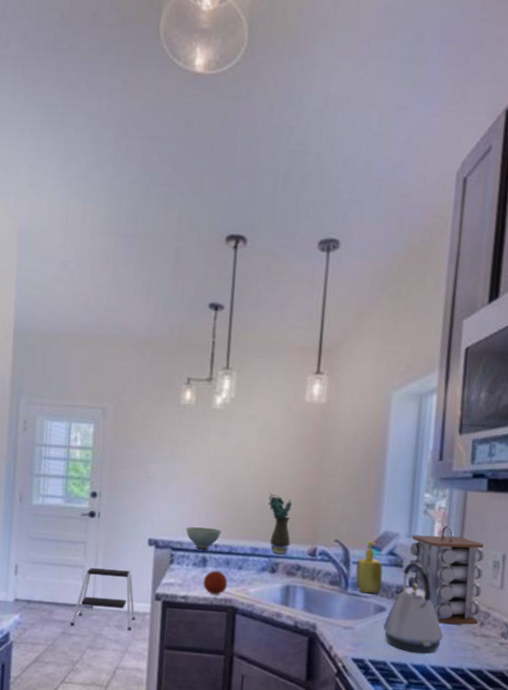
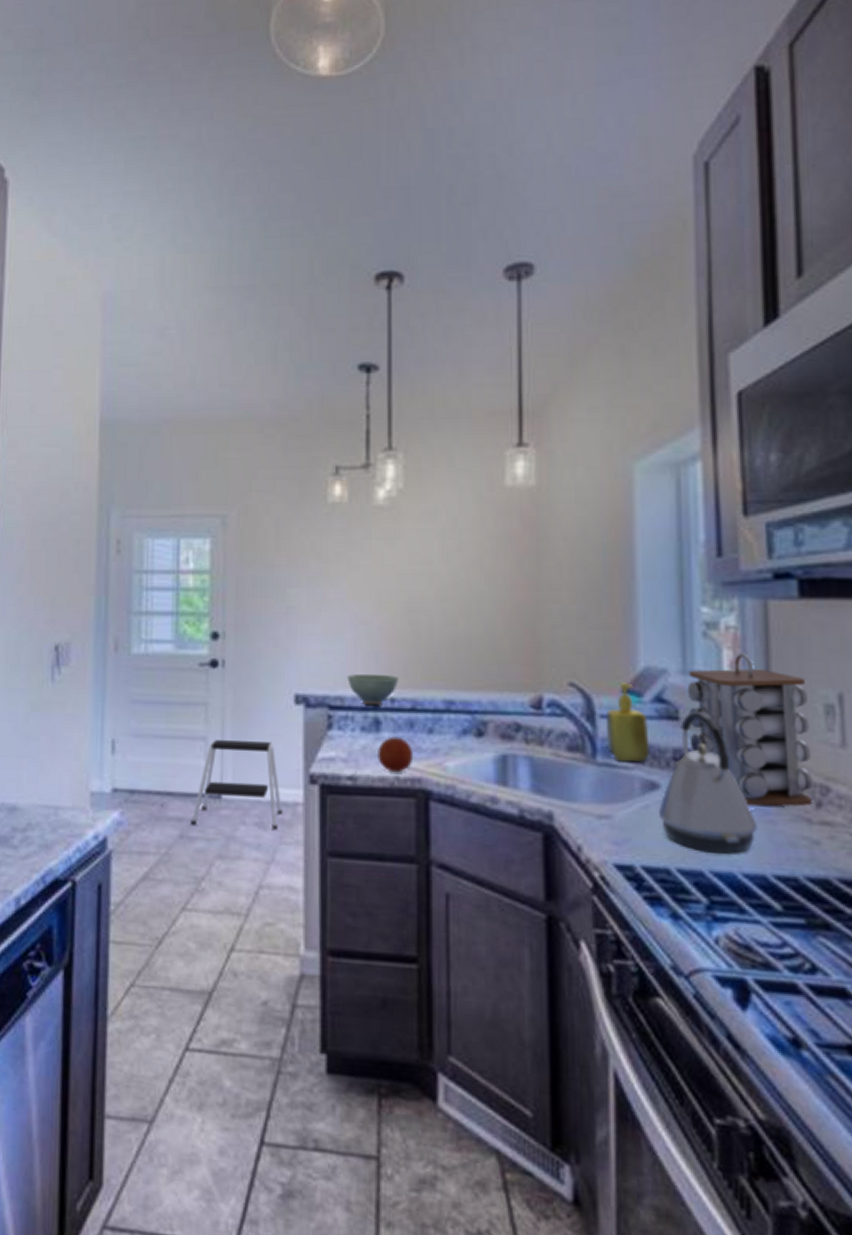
vase: present [268,492,292,555] -> none [463,618,502,709]

